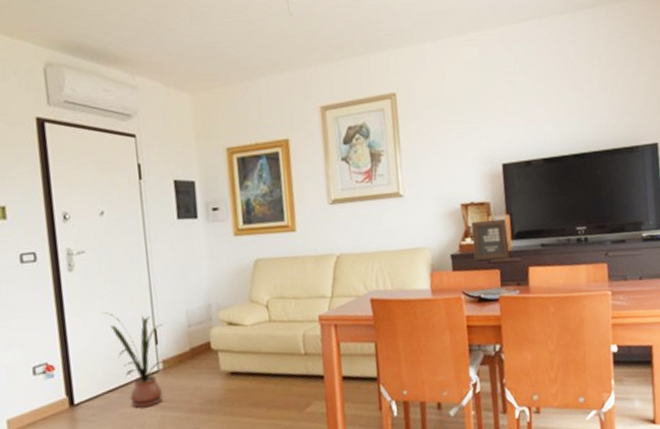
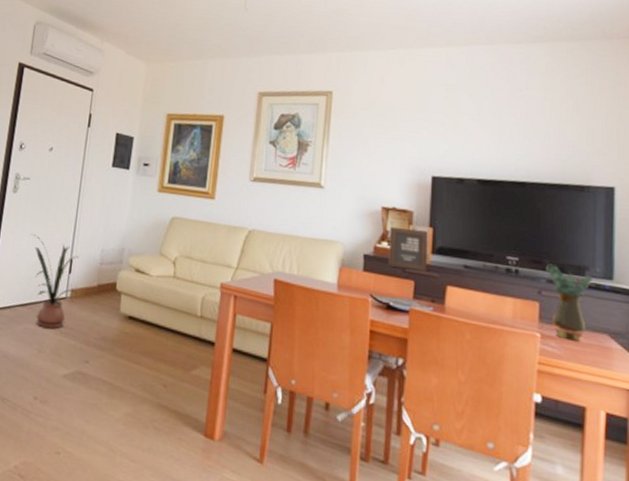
vase: none [609,223,648,292] -> present [546,261,592,342]

